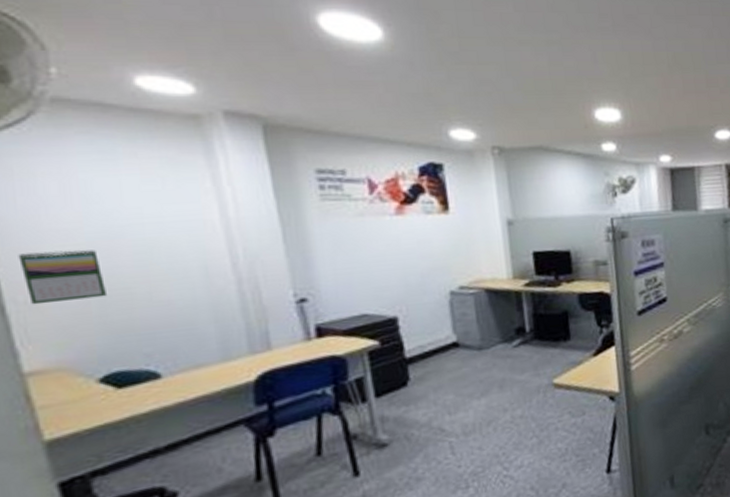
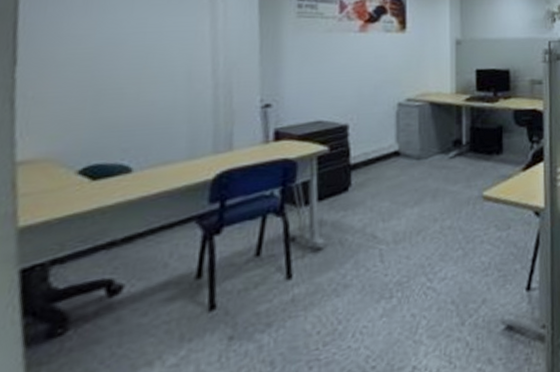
calendar: present [18,249,106,305] -> none [36,53,103,100]

